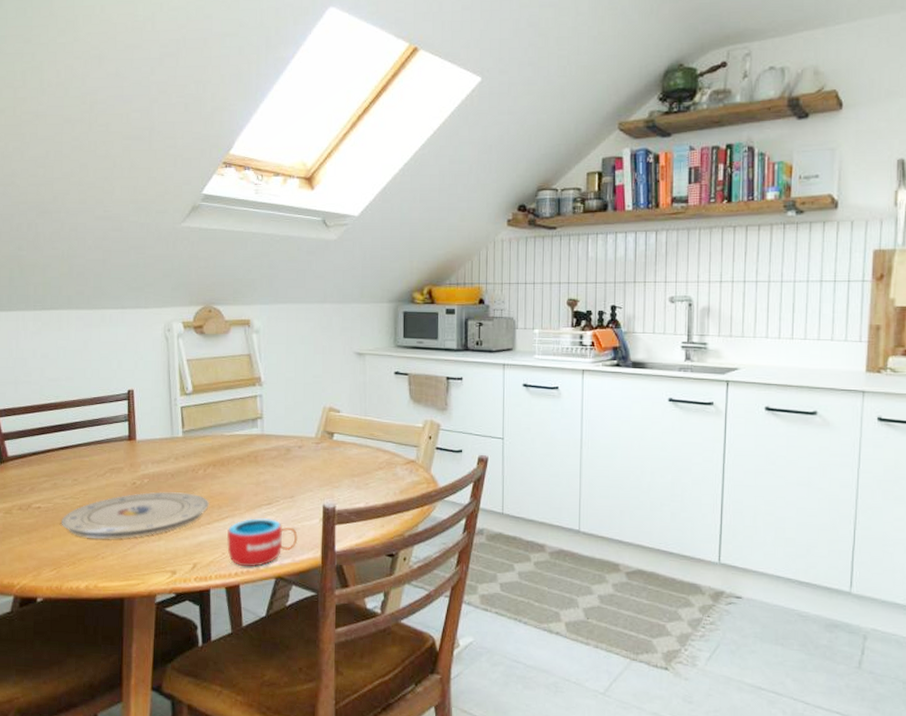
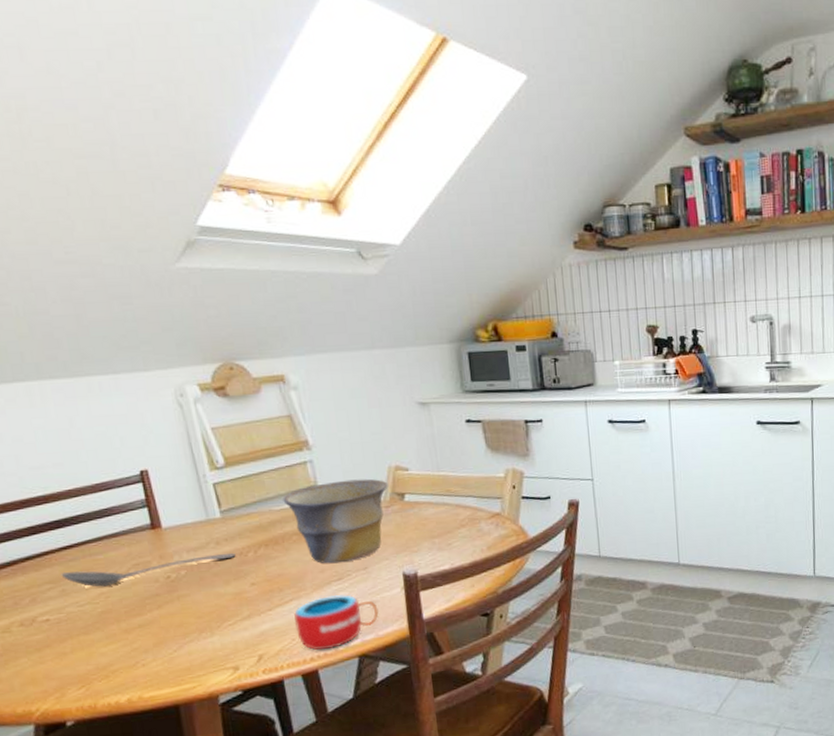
stirrer: none [55,468,189,485] -> present [61,552,236,587]
plate: present [62,492,209,539] -> none [81,579,267,647]
bowl: none [233,415,321,489] -> present [283,479,388,564]

